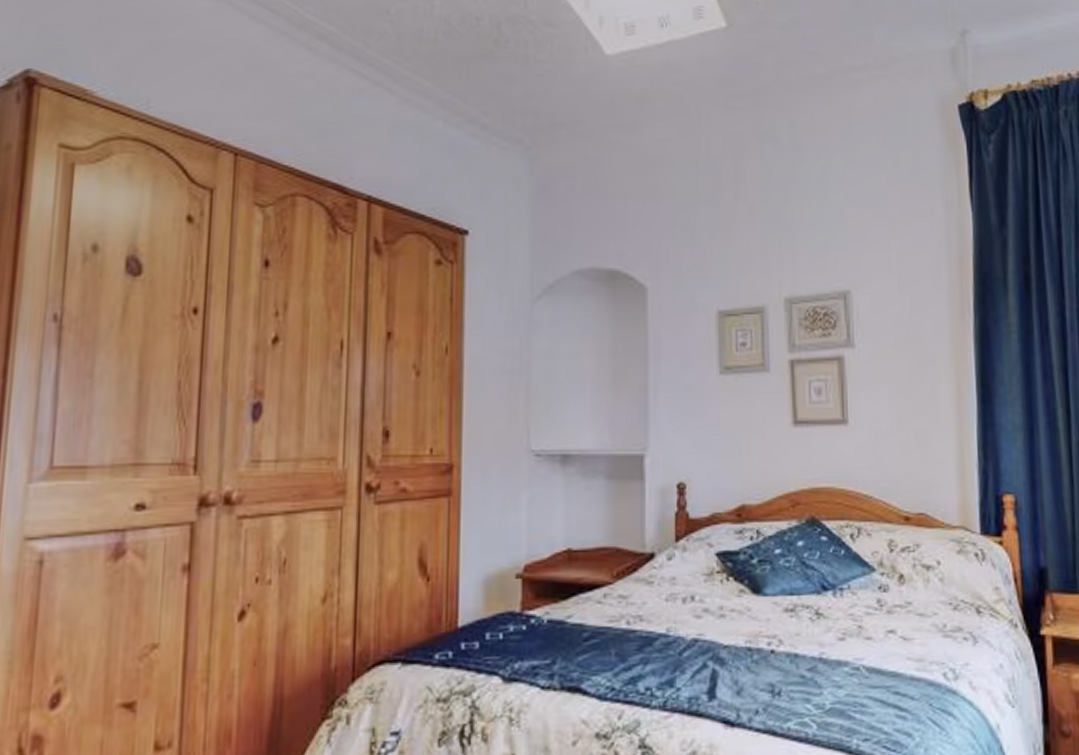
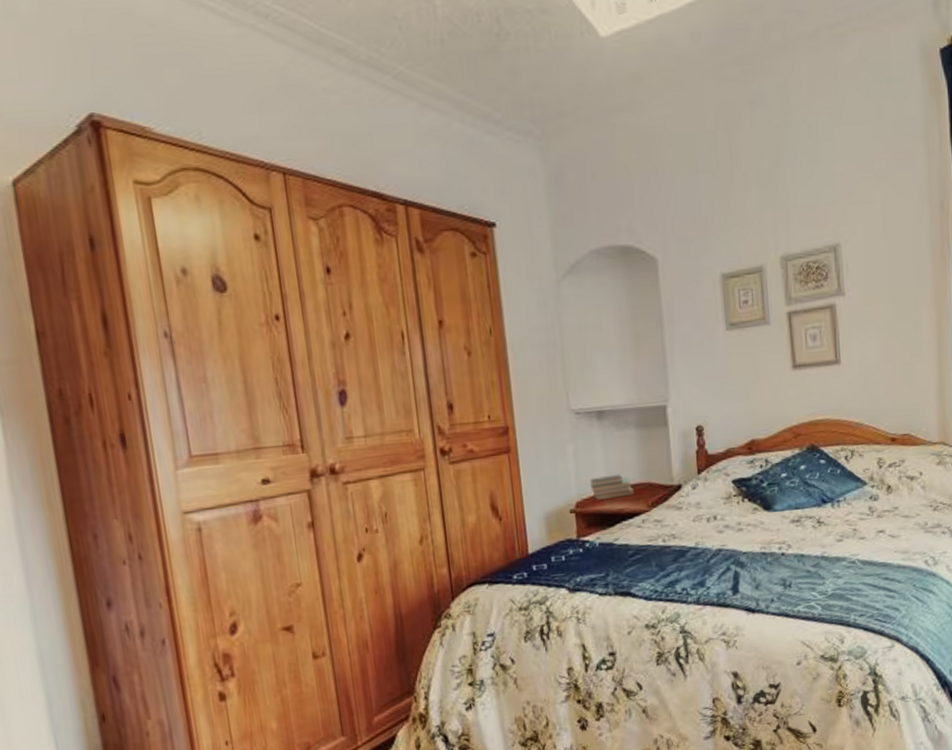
books: none [544,533,598,565] -> present [590,474,635,501]

